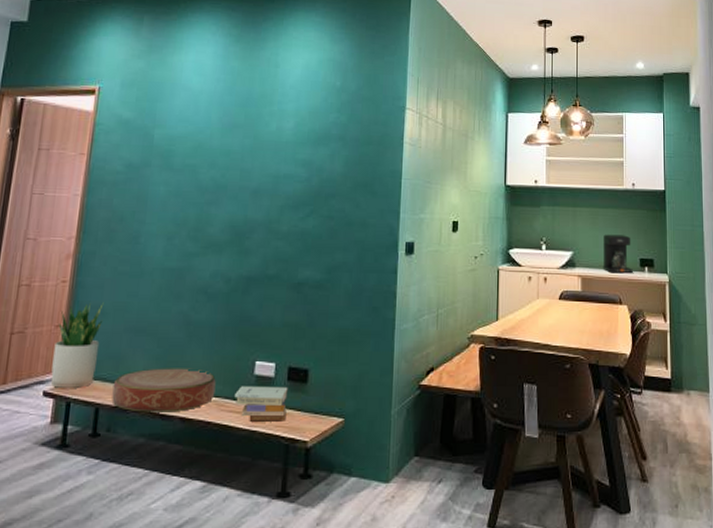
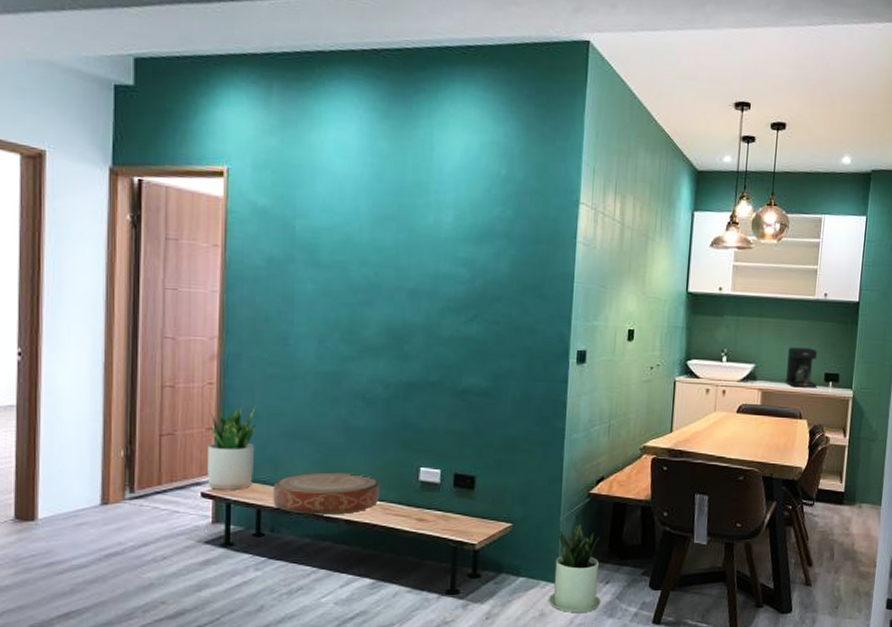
books: present [235,386,288,422] -> none [400,491,454,525]
planter: none [381,419,434,517] -> present [549,525,602,614]

